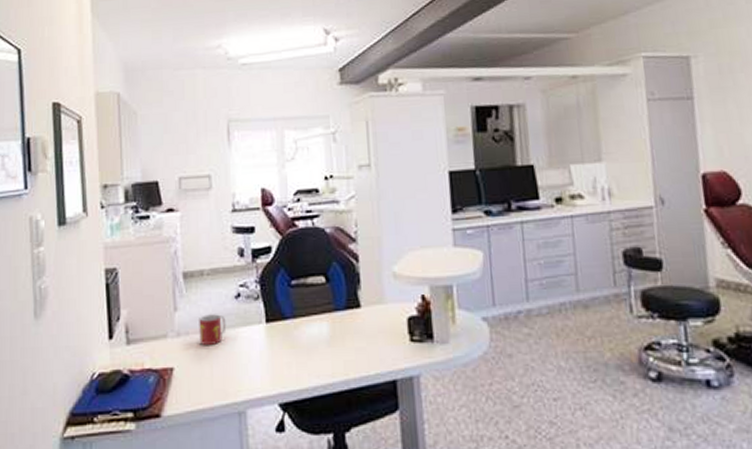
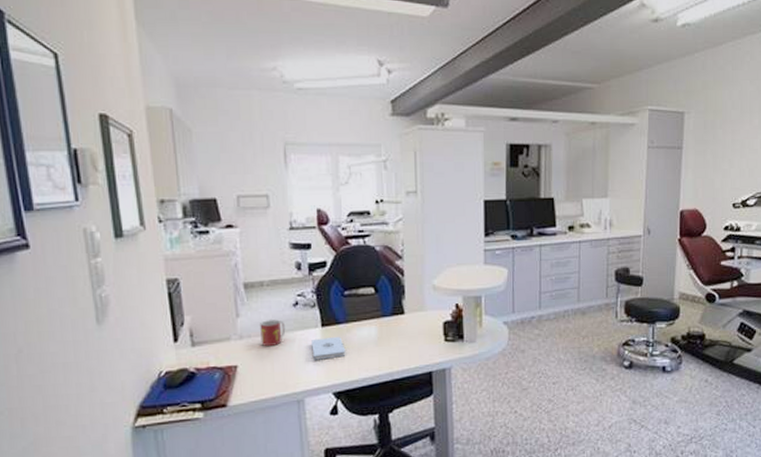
notepad: none [255,334,294,363] -> present [311,336,346,360]

